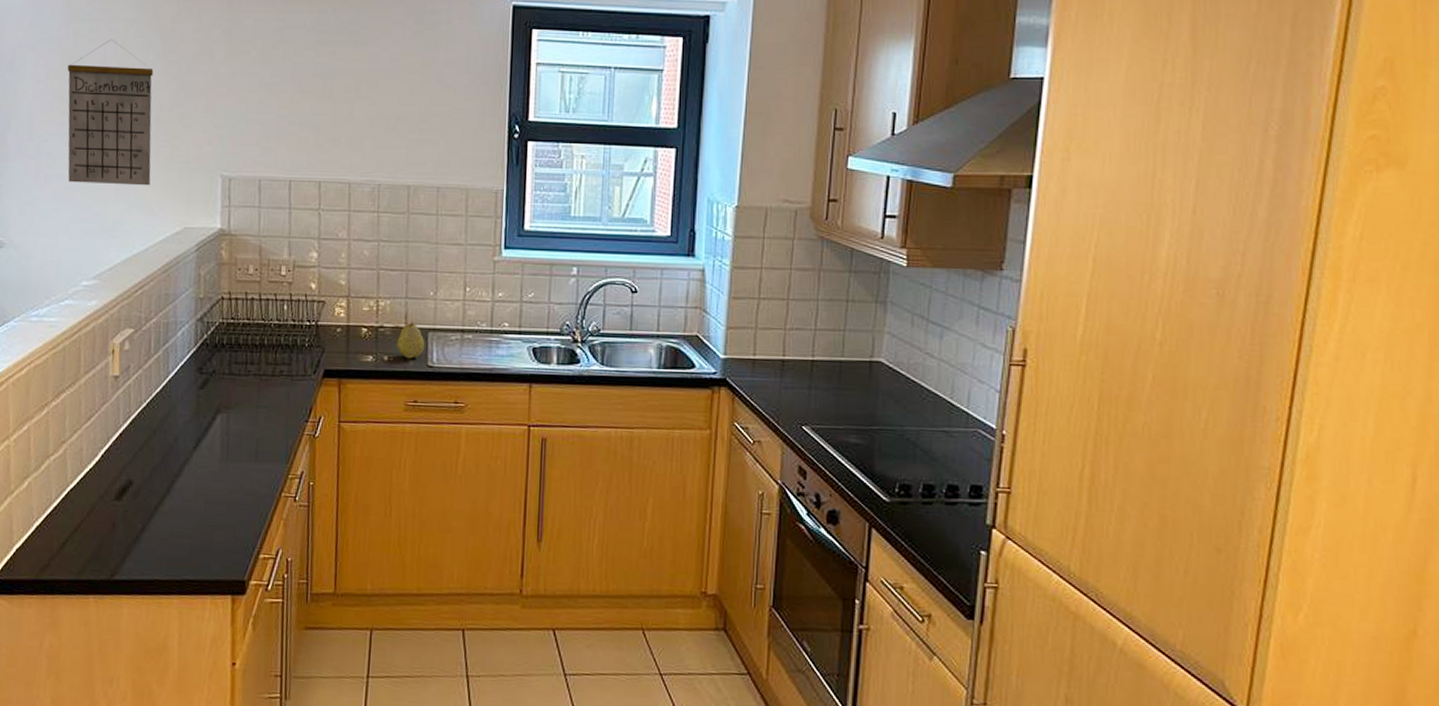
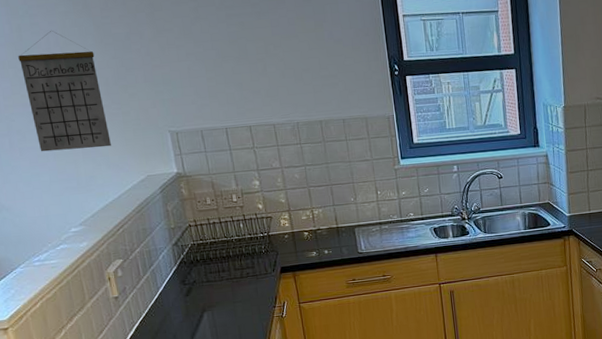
fruit: present [397,322,425,359] -> none [332,222,354,250]

